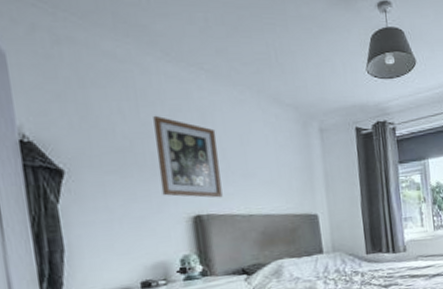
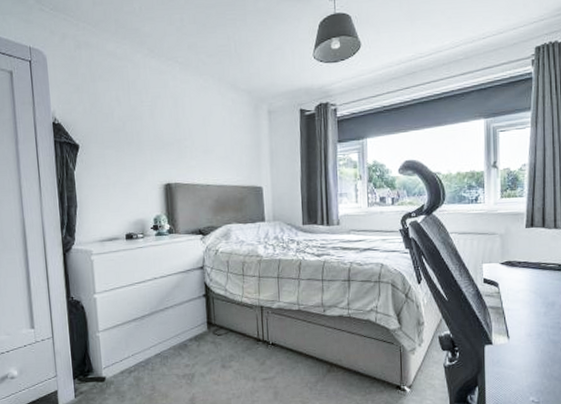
wall art: present [153,115,223,198] -> none [140,101,187,170]

